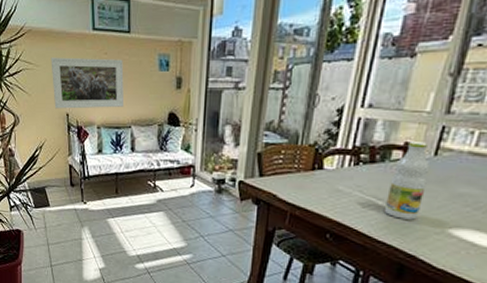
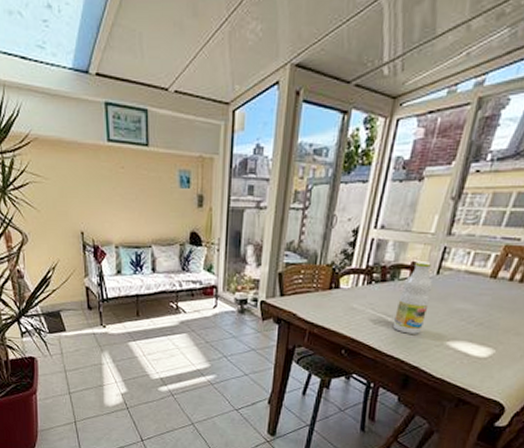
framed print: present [51,57,125,109] -> none [61,170,144,227]

